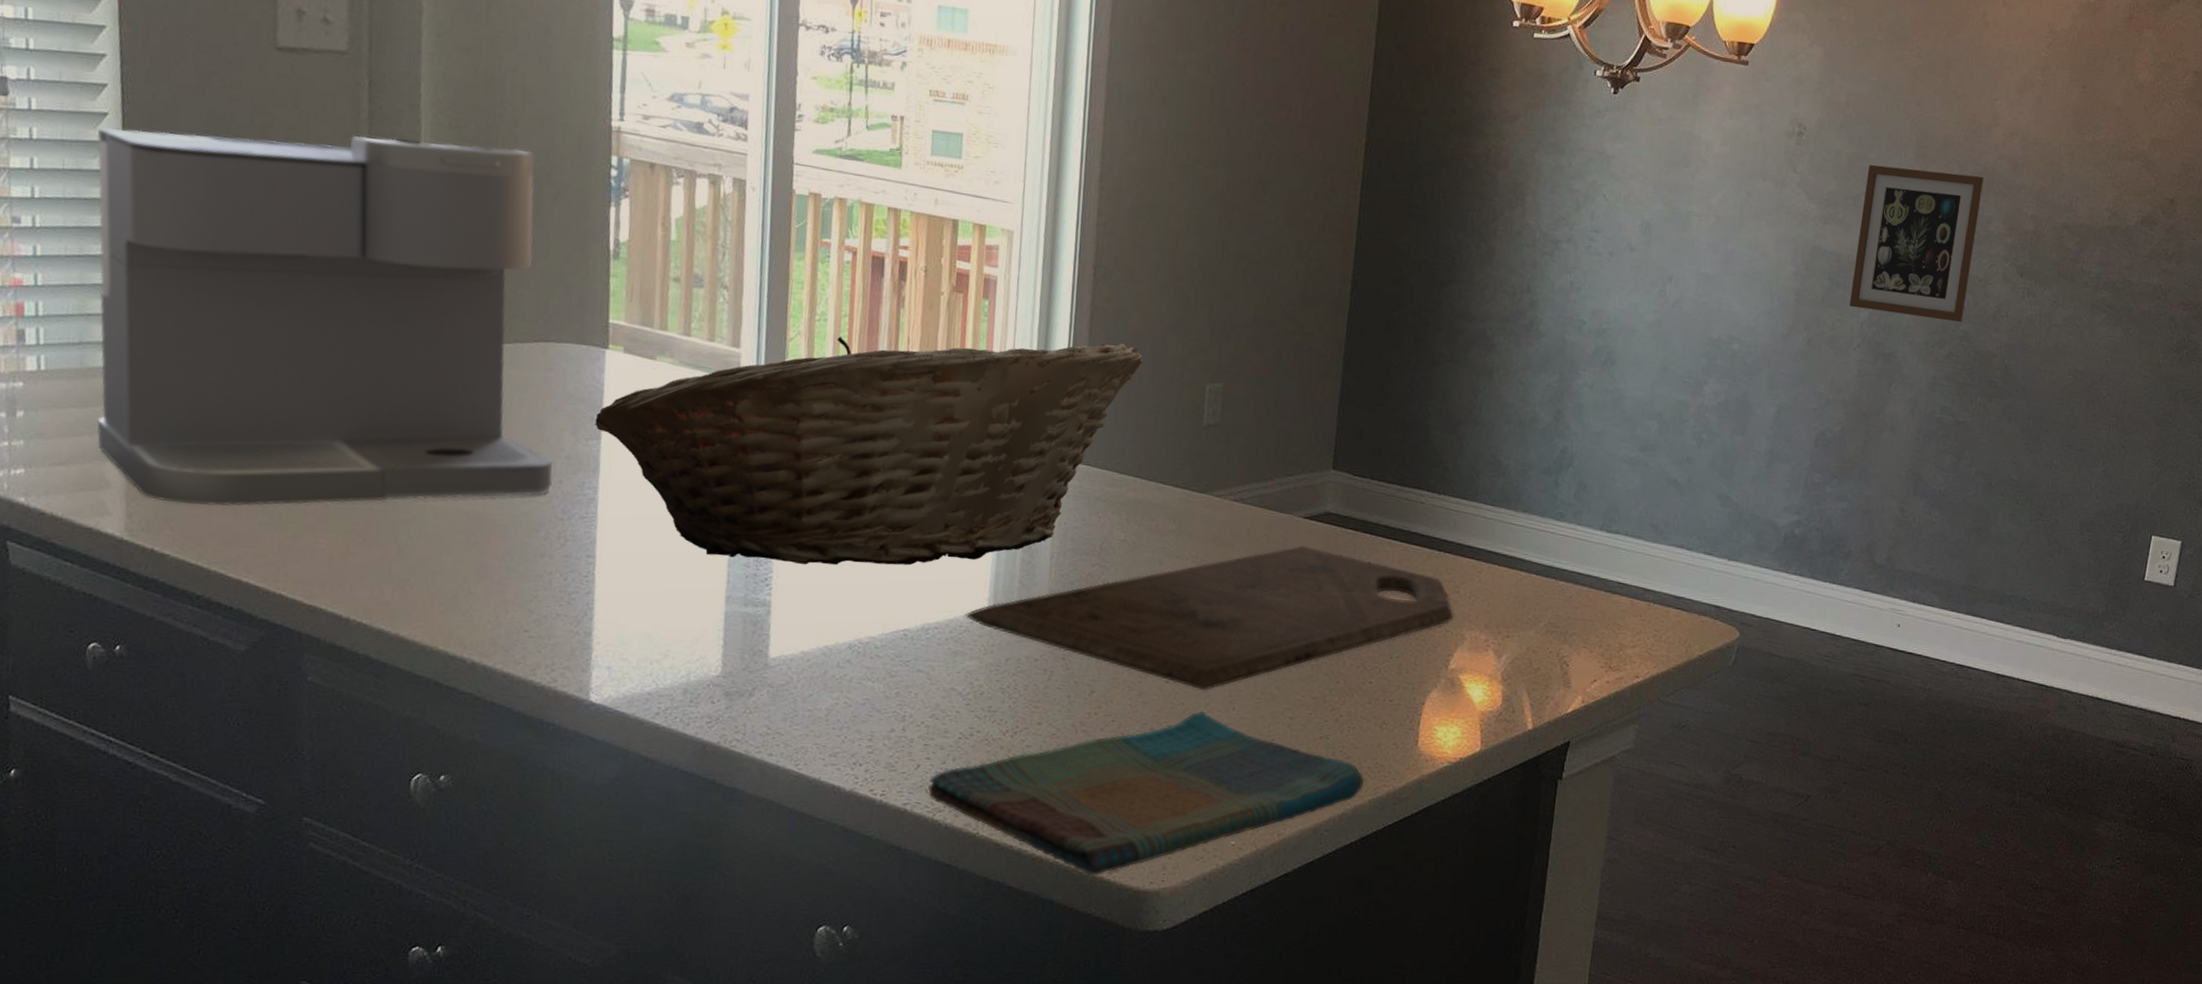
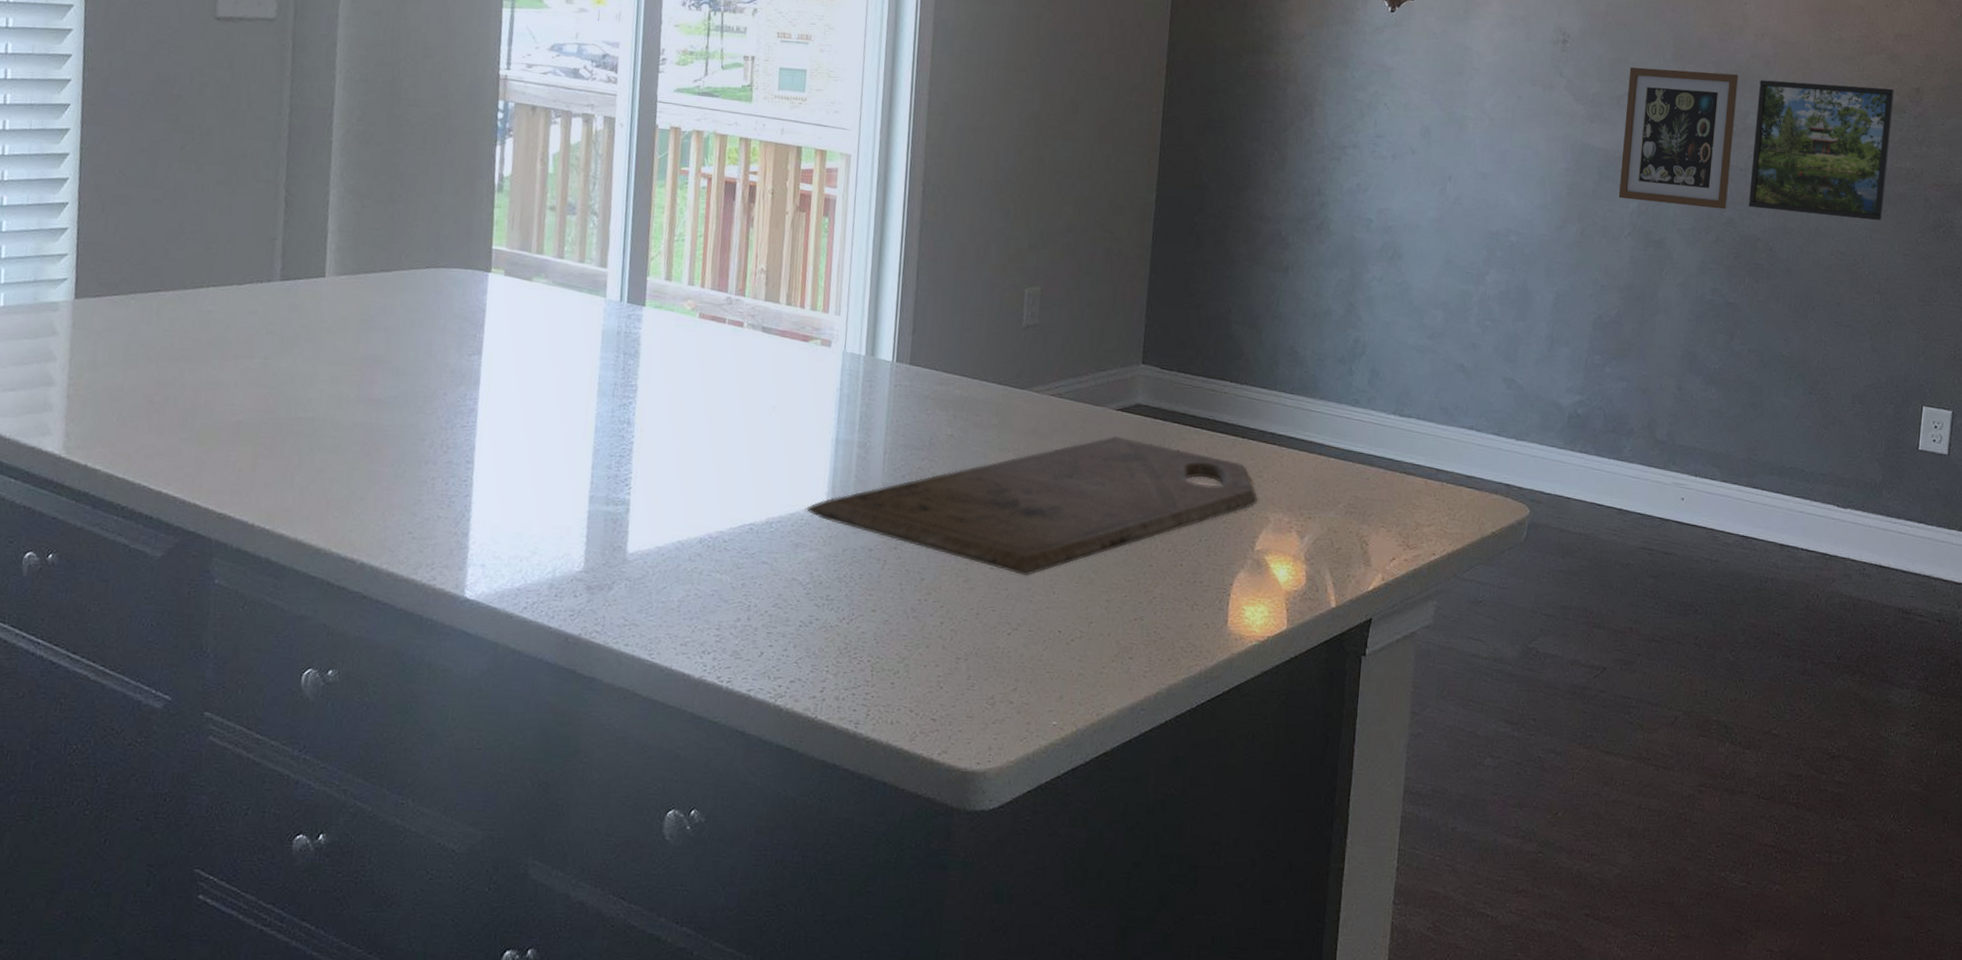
coffee maker: present [97,127,553,506] -> none [44,90,439,424]
fruit basket: present [595,336,1144,566] -> none [477,252,968,465]
dish towel: present [928,711,1364,875] -> none [770,595,1177,757]
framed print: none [1986,183,2147,340] -> present [1749,79,1894,221]

